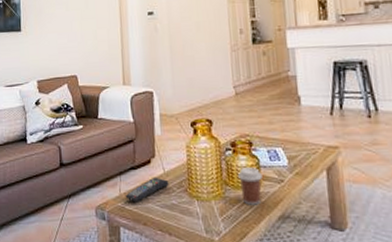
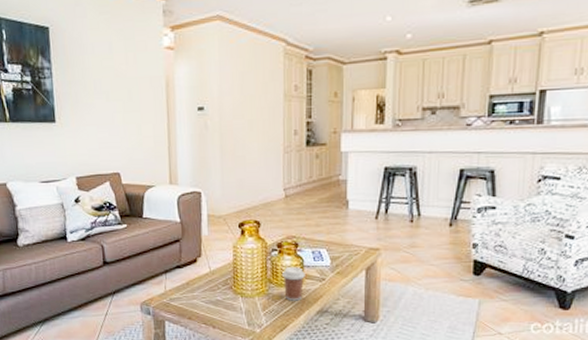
remote control: present [125,176,169,202] -> none [170,275,214,299]

